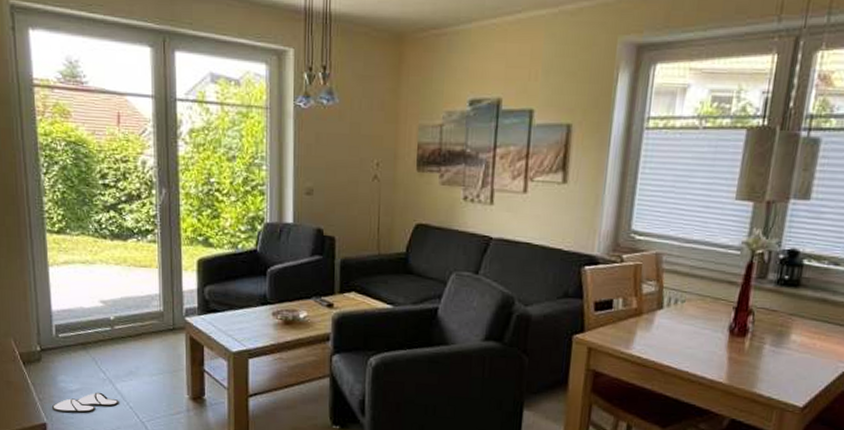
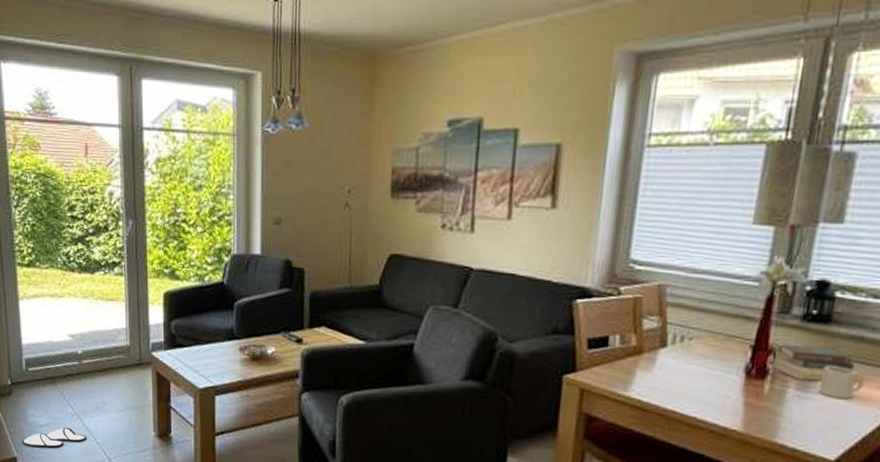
books: none [750,306,825,338] -> present [770,344,862,381]
mug: none [790,324,827,354] -> present [819,366,865,400]

